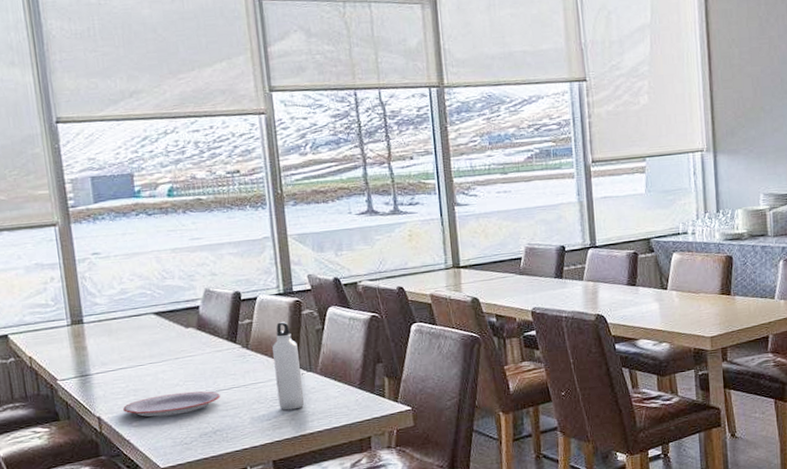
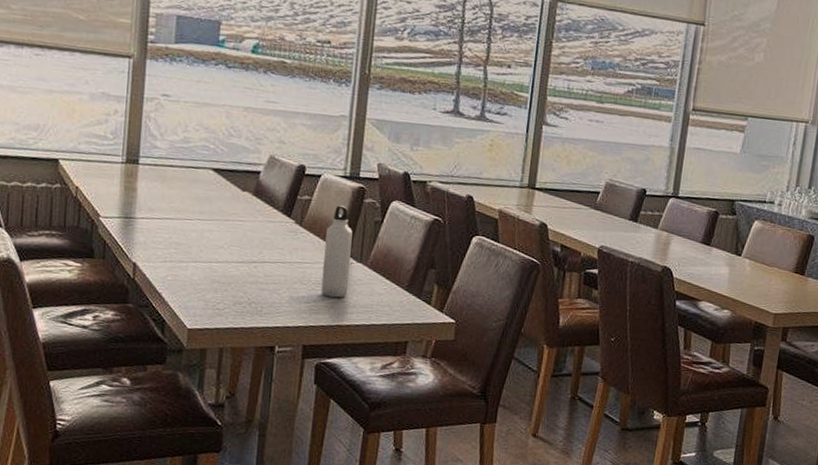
plate: present [123,391,220,417] -> none [161,253,263,278]

